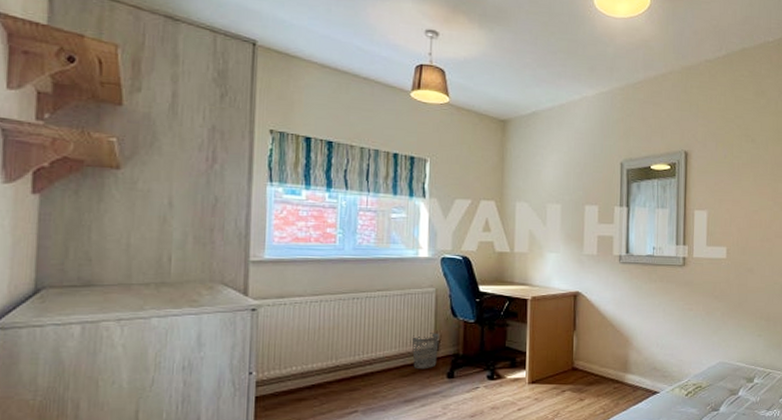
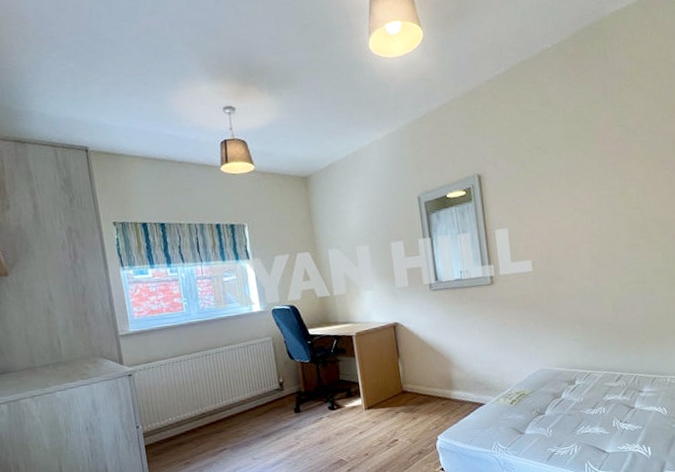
wastebasket: present [411,333,439,370] -> none [259,375,284,409]

